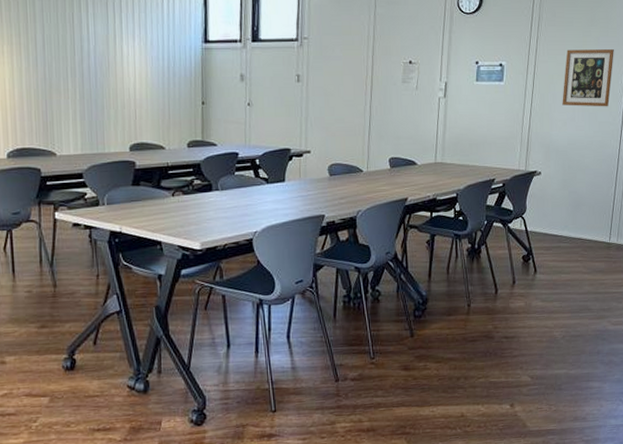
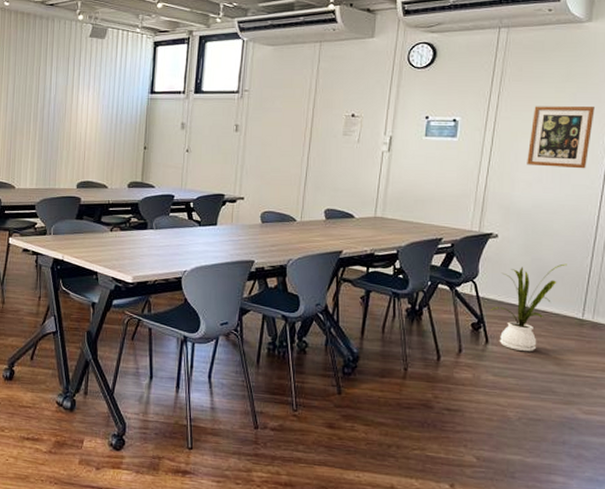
house plant: none [538,194,596,277] -> present [491,263,567,352]

